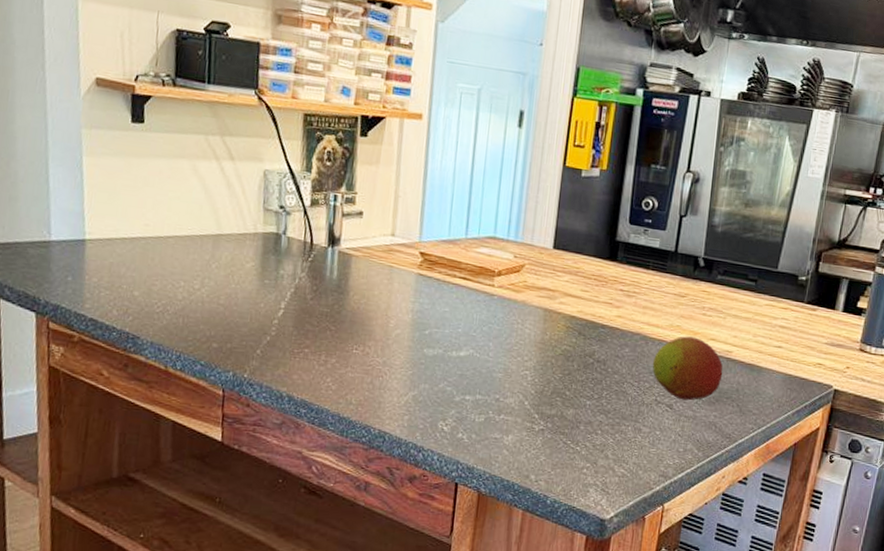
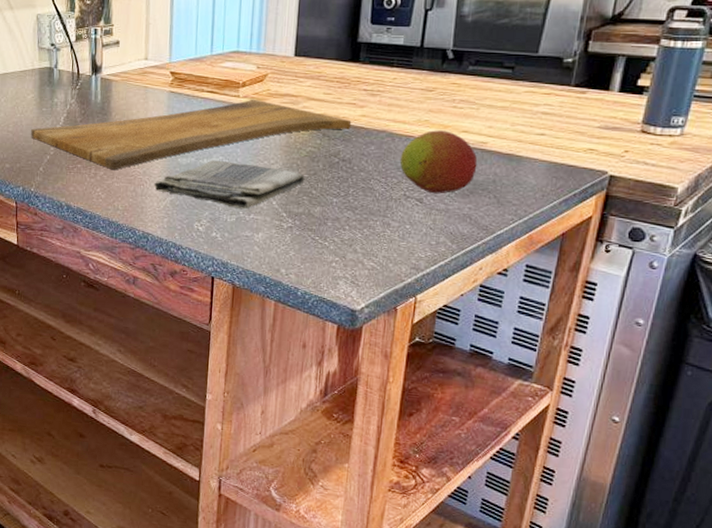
cutting board: none [247,289,608,358] -> present [31,99,352,170]
dish towel: none [395,352,560,409] -> present [154,159,306,210]

